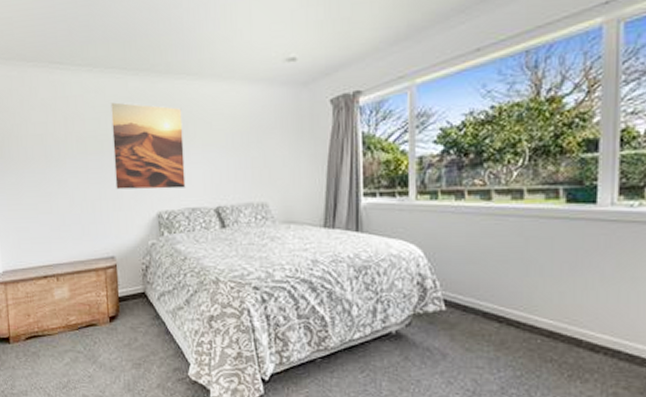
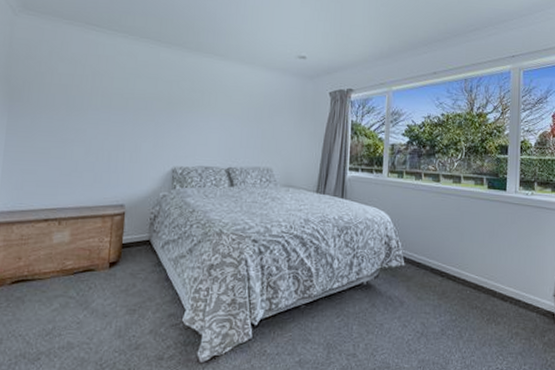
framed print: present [110,102,186,190] -> none [135,67,207,149]

